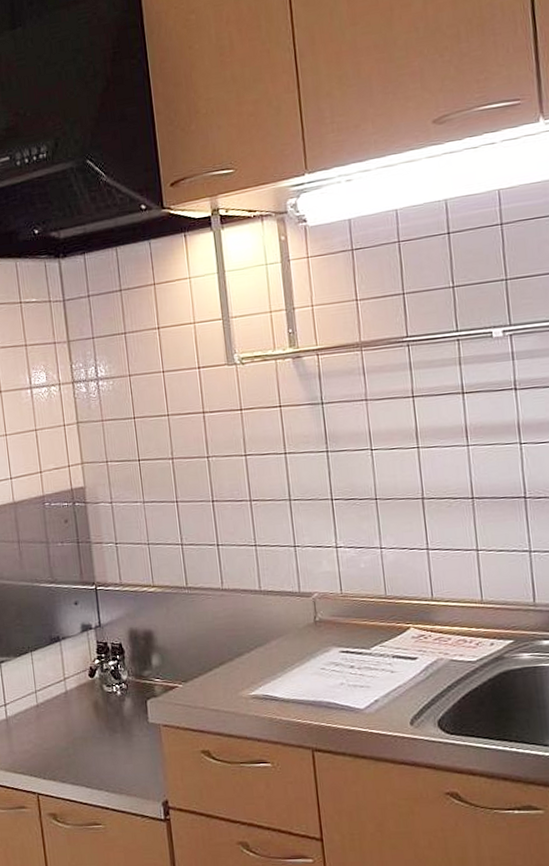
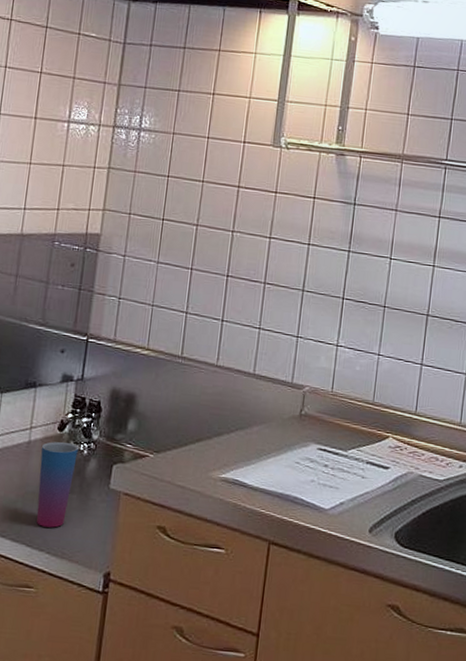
cup: none [77,687,115,768] -> present [36,441,79,528]

